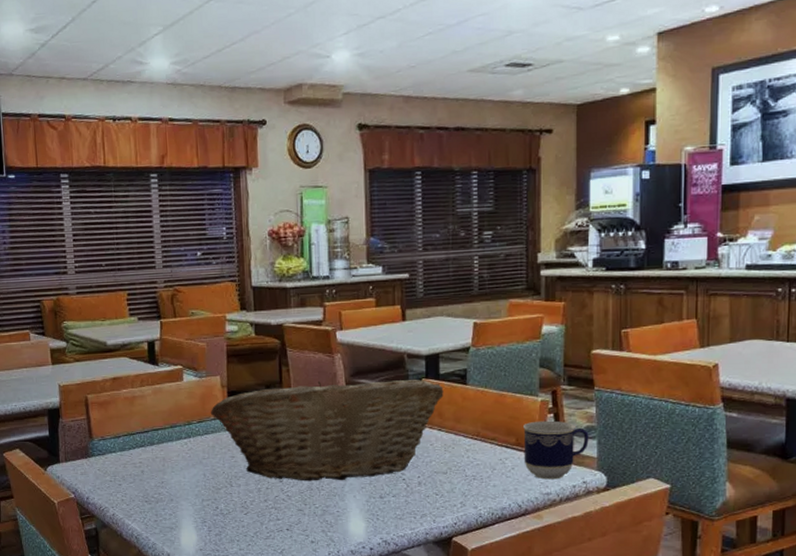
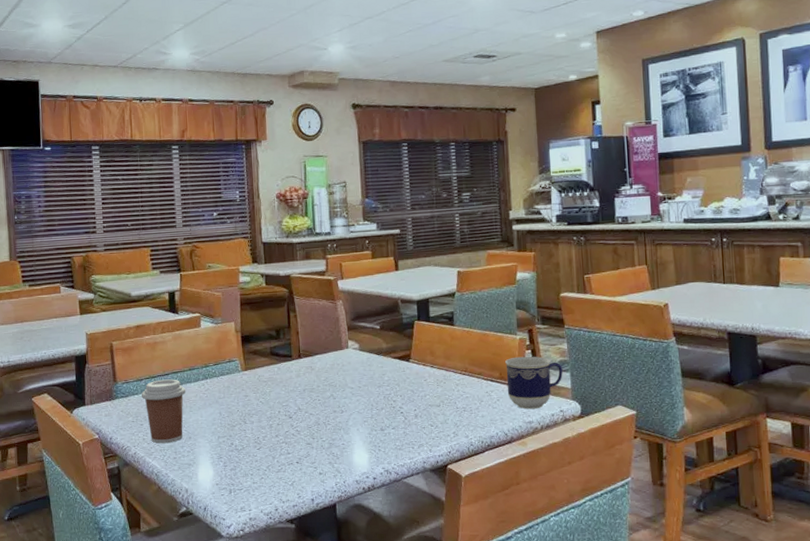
coffee cup: none [119,437,168,505] -> present [141,379,186,444]
fruit basket: present [210,379,444,481] -> none [225,321,434,417]

